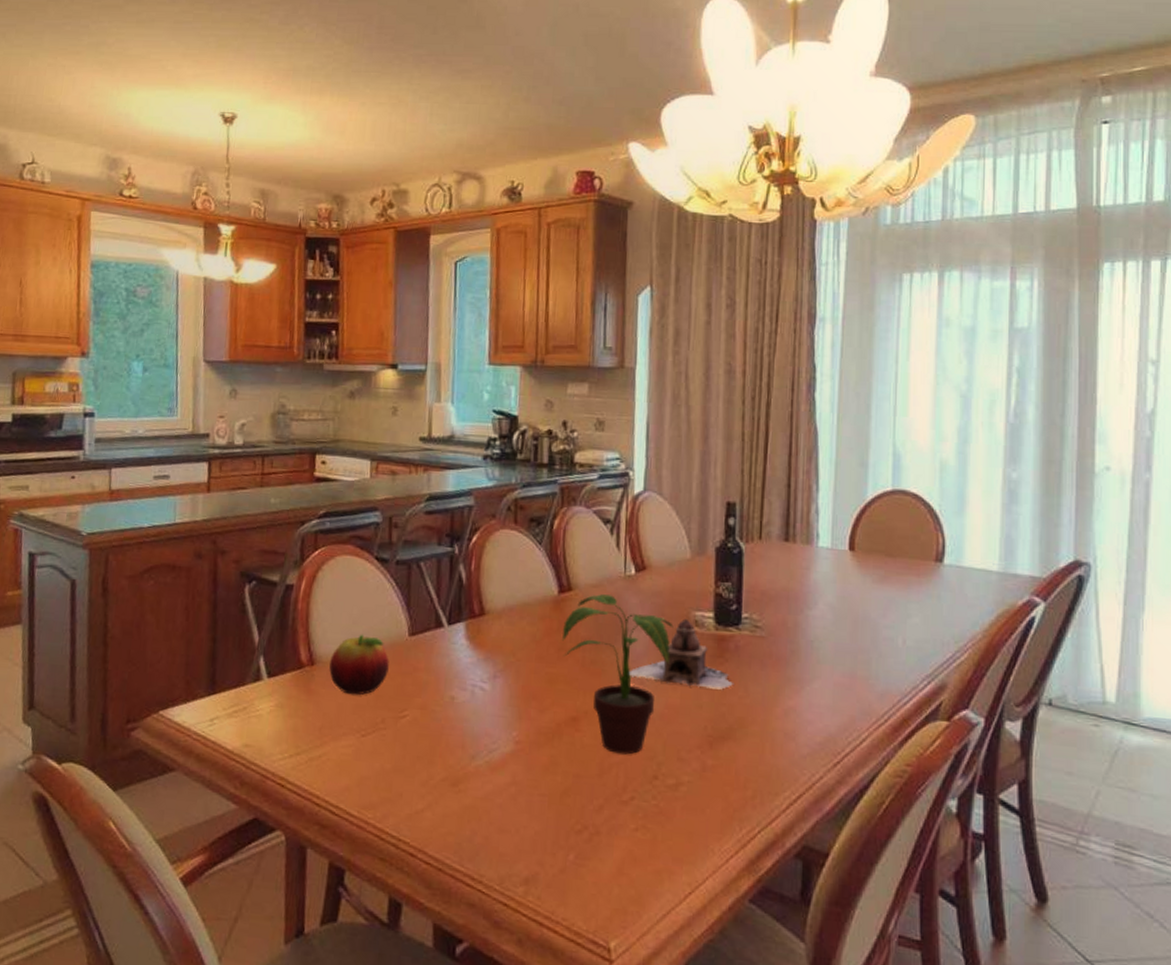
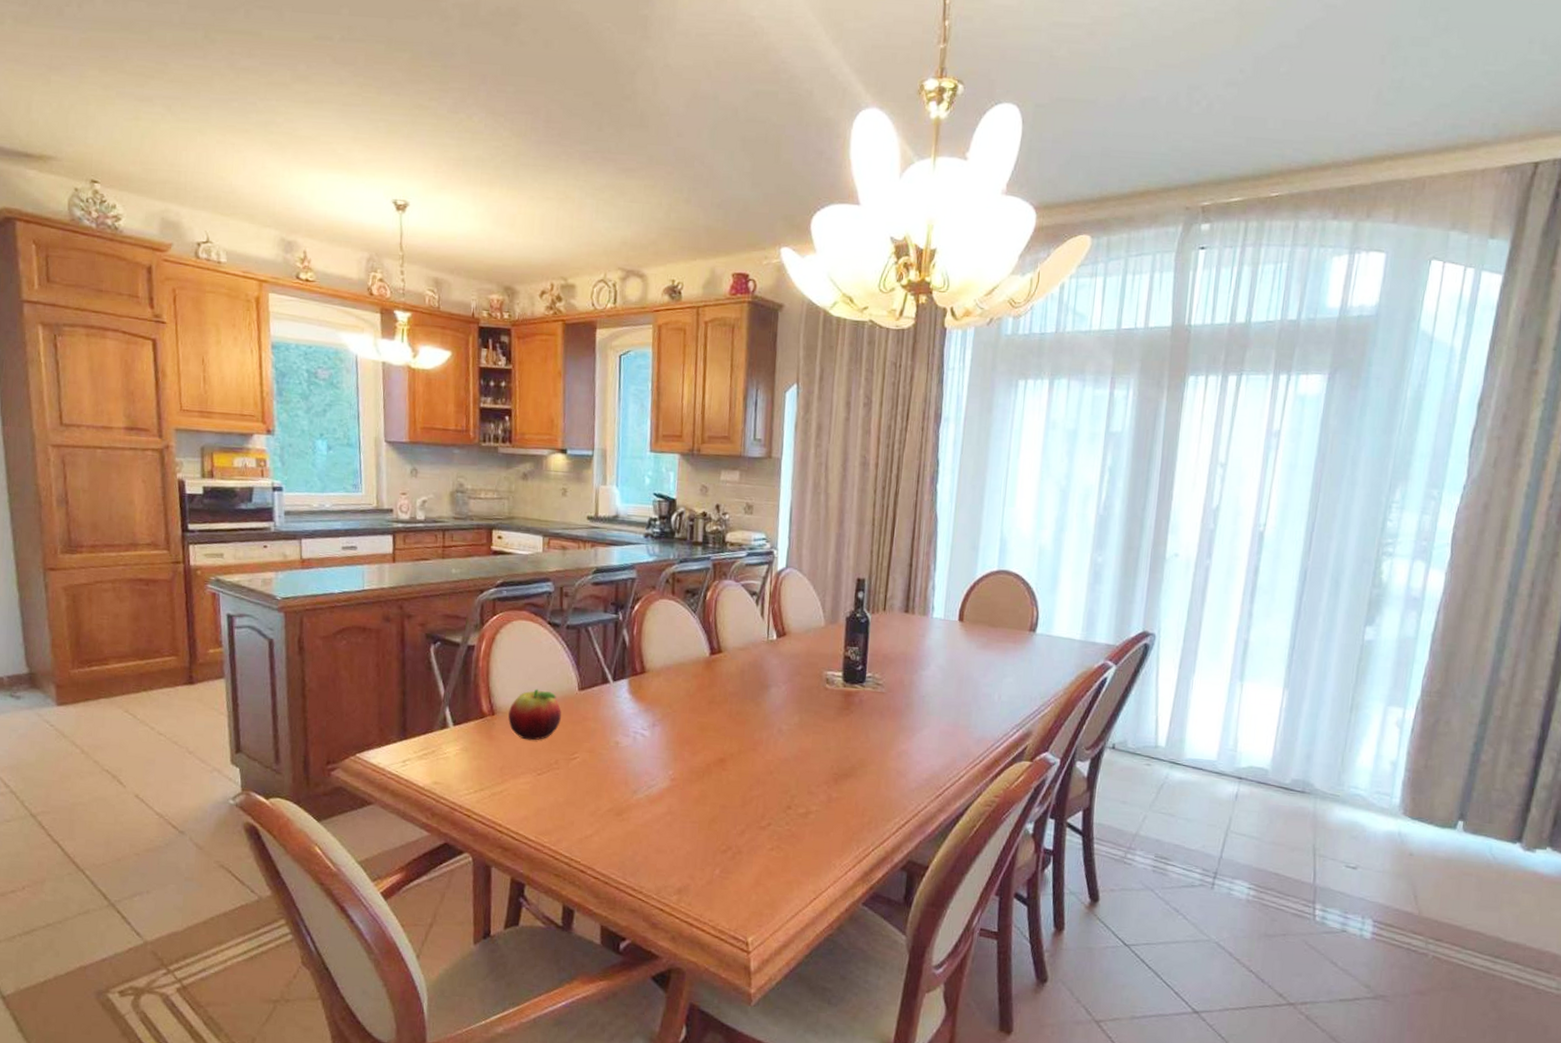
potted plant: present [562,594,674,755] -> none [713,656,808,789]
teapot: present [628,618,734,690] -> none [768,677,858,736]

